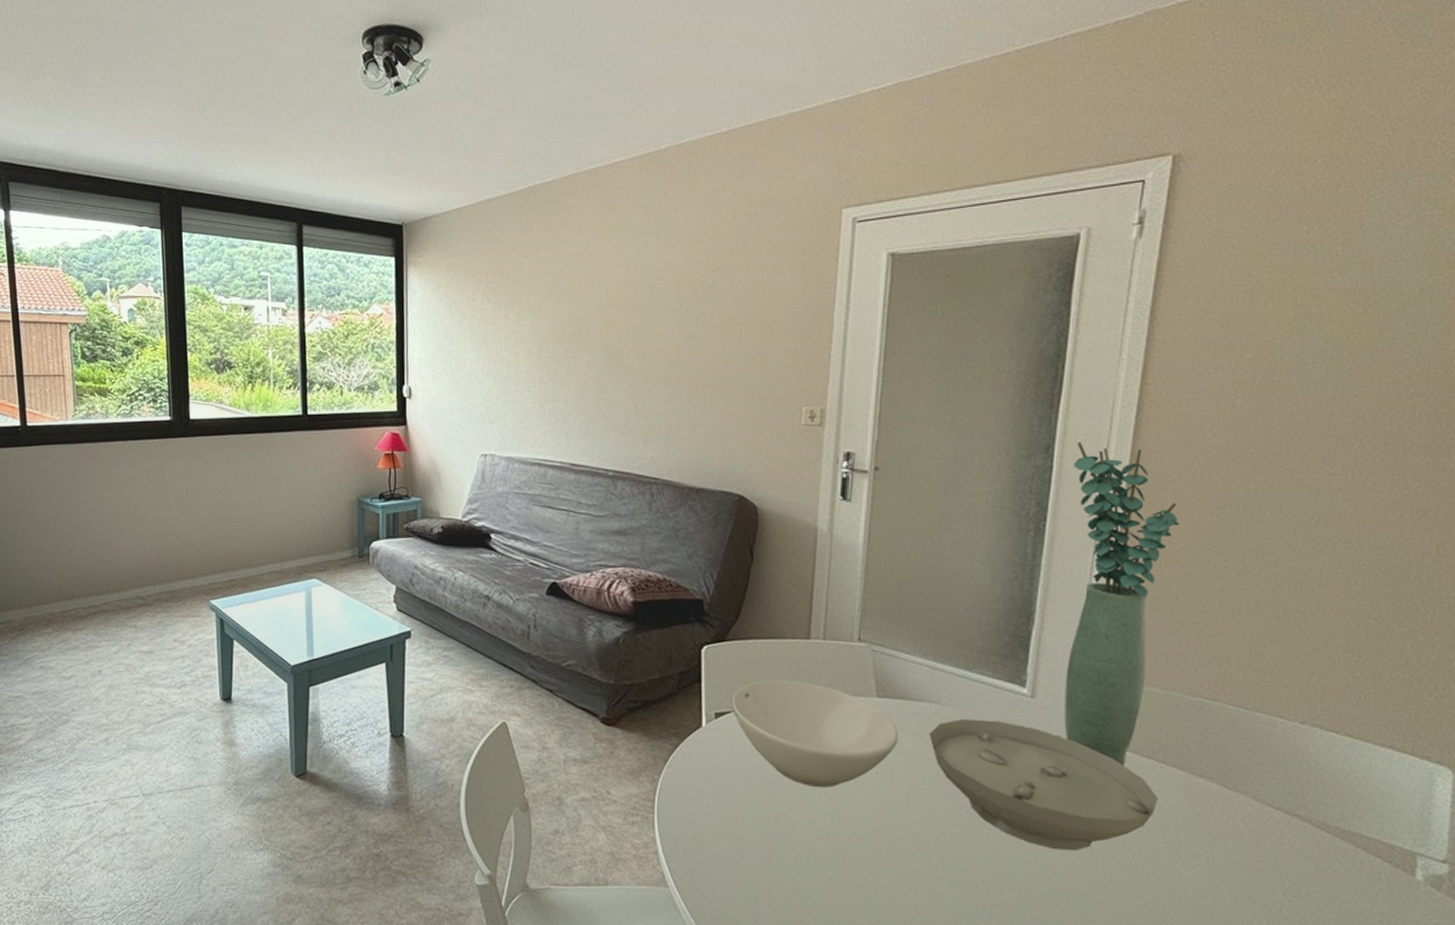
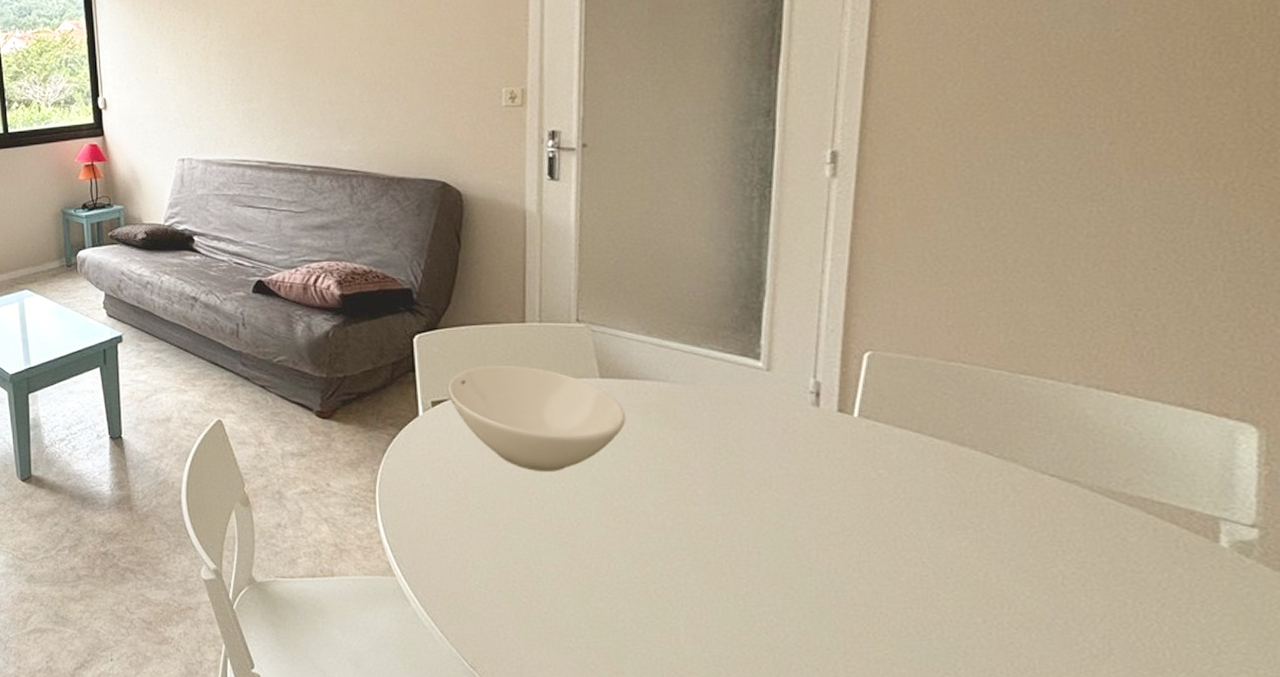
decorative bowl: present [929,718,1158,852] -> none [658,395,915,528]
vase: present [1064,442,1180,767] -> none [797,103,922,438]

